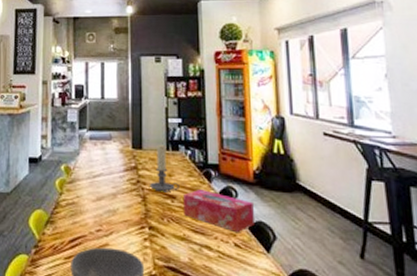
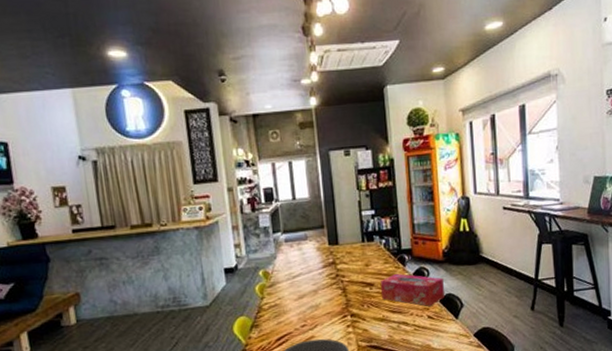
candle holder: present [150,144,179,193] -> none [349,237,376,282]

